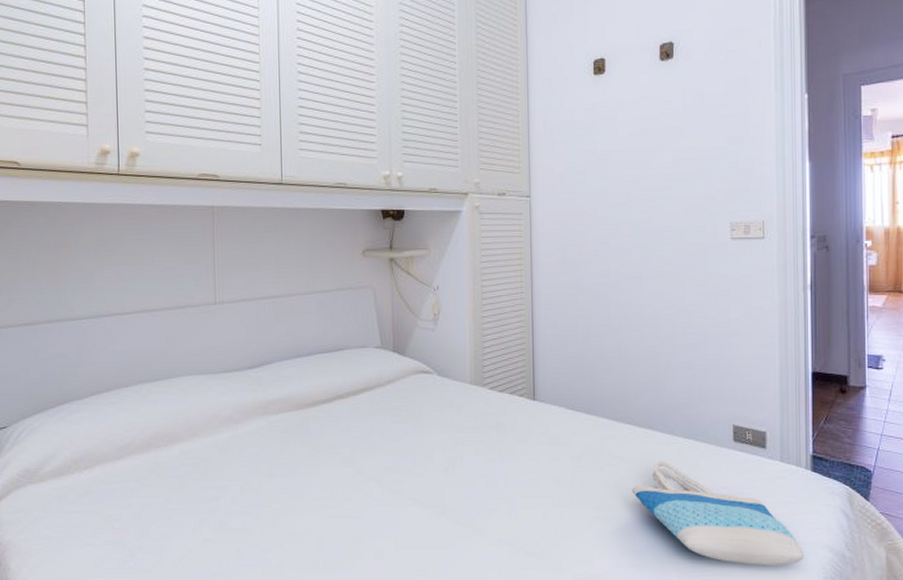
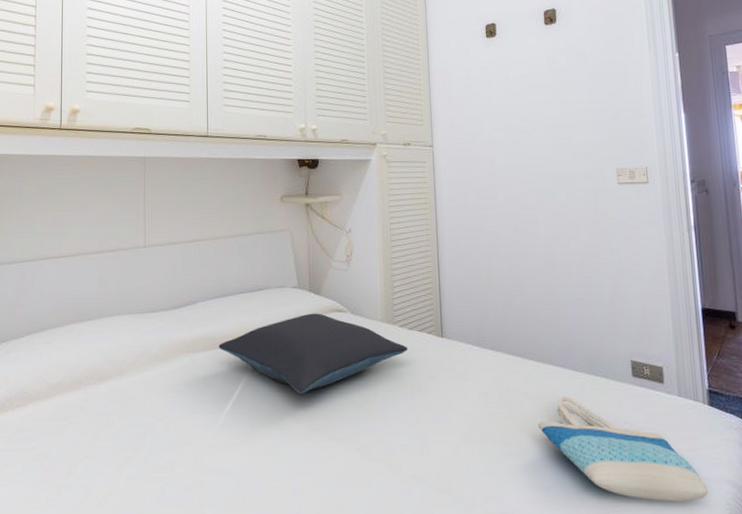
pillow: none [296,374,498,457] -> present [219,313,408,394]

